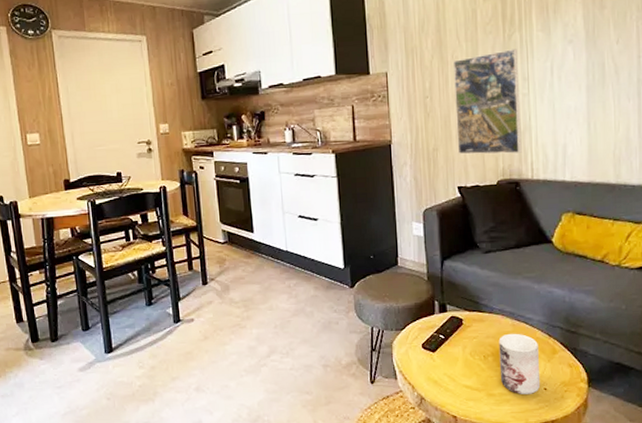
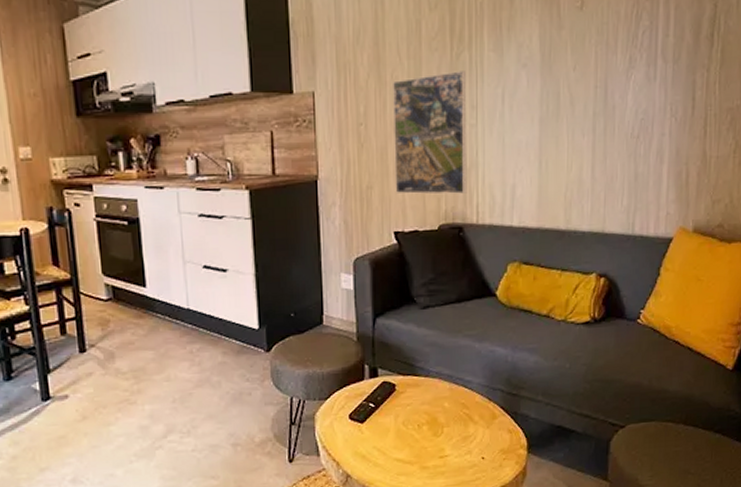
mug: present [498,333,541,394] -> none [434,398,478,465]

